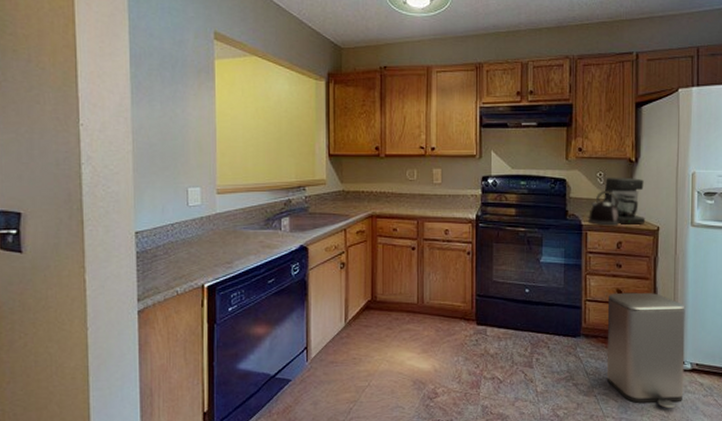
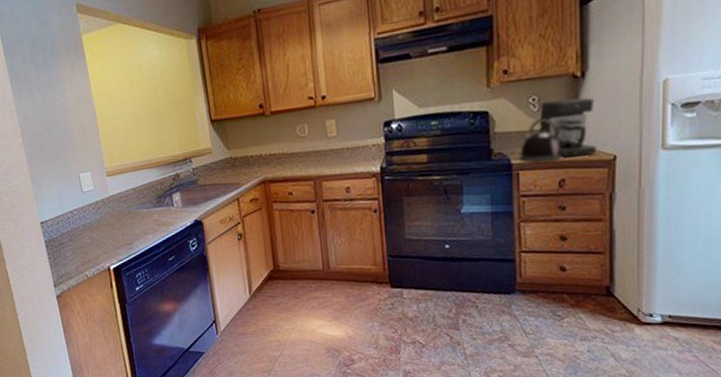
pedal bin: present [606,292,685,408] -> none [549,236,654,367]

